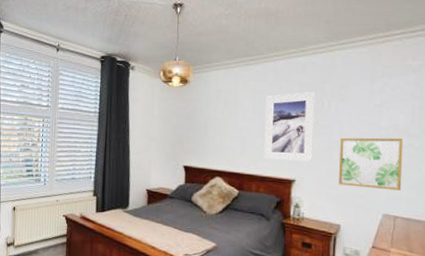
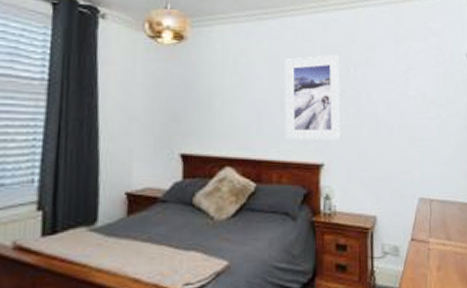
wall art: present [339,137,404,191] -> none [370,108,434,169]

